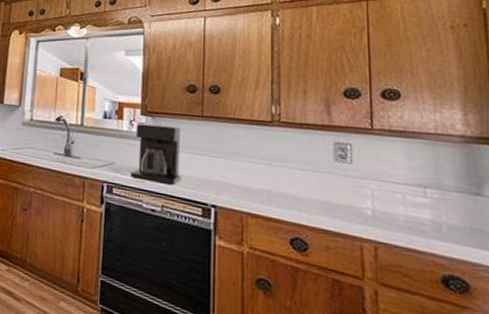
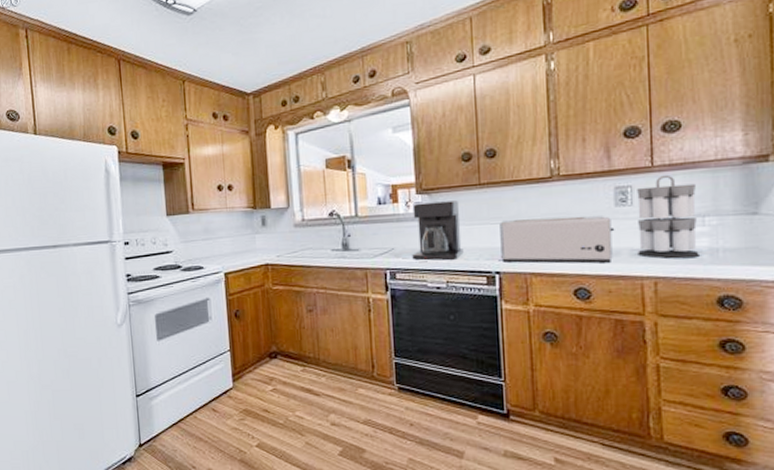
toaster: none [218,154,334,219] -> present [500,215,615,265]
spice rack: none [357,139,421,230] -> present [637,174,699,260]

